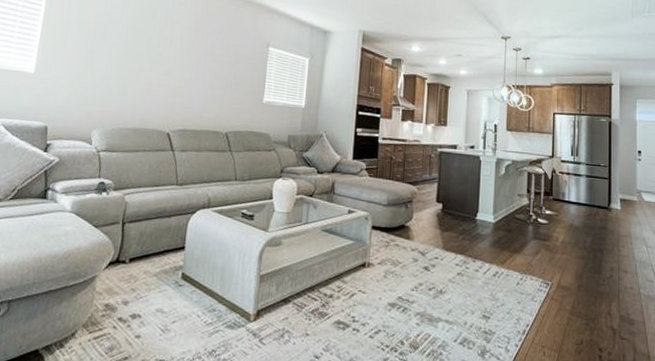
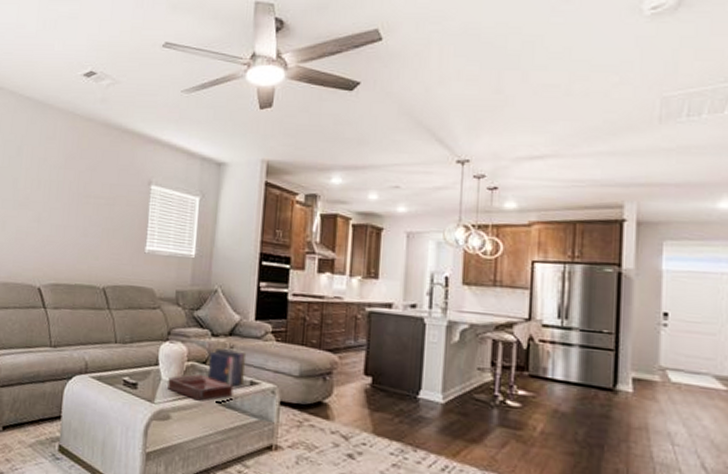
decorative tray: none [280,205,335,229] -> present [167,374,234,401]
books: none [313,183,346,215] -> present [207,348,247,386]

